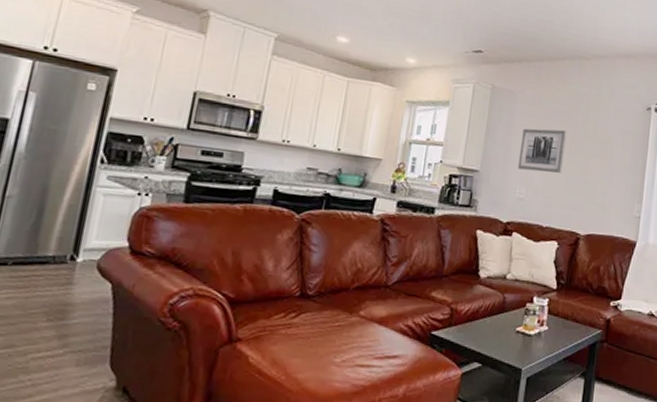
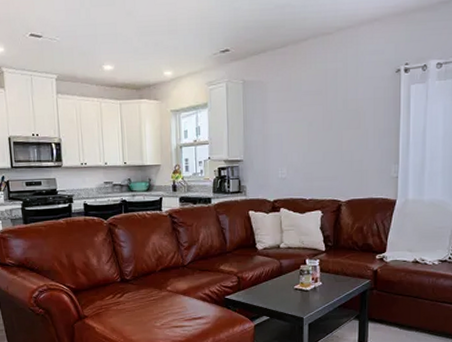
wall art: present [517,128,567,173] -> none [276,108,319,152]

